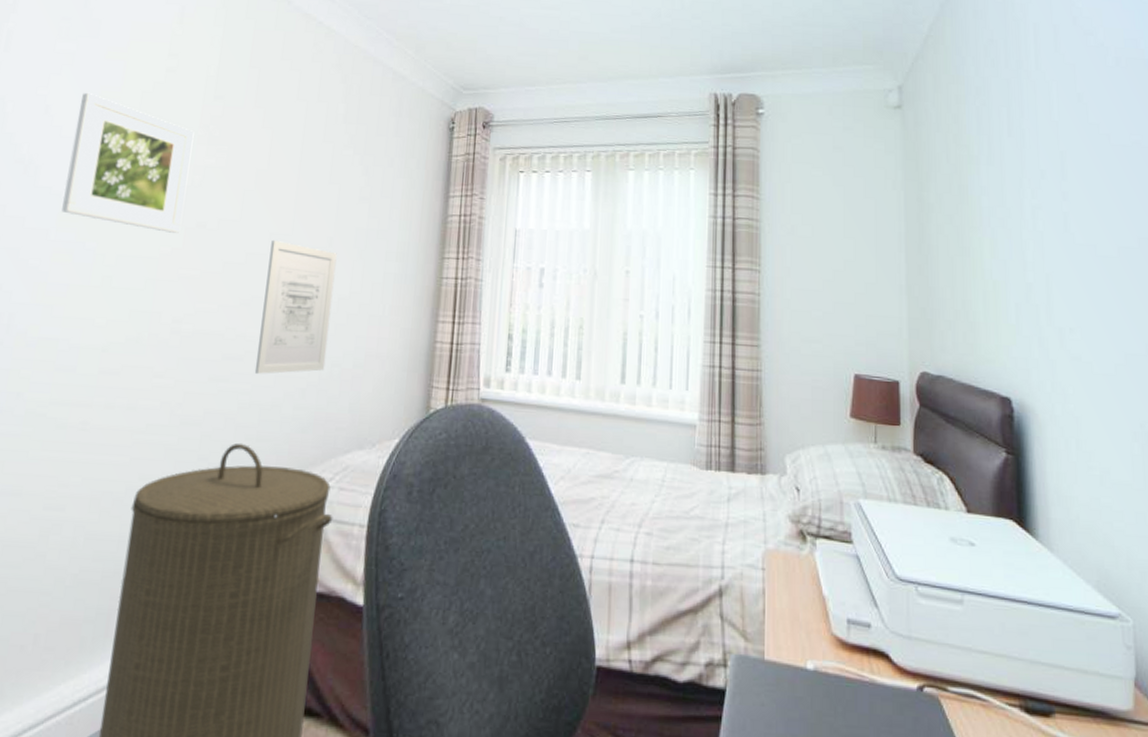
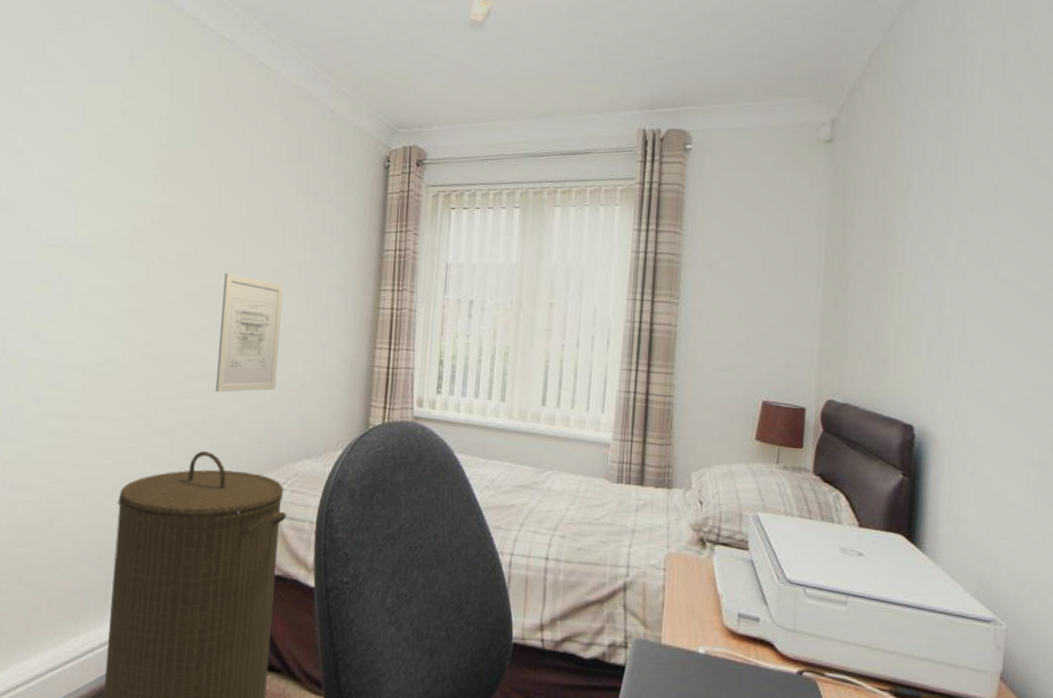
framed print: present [61,92,194,233] -> none [39,135,151,266]

